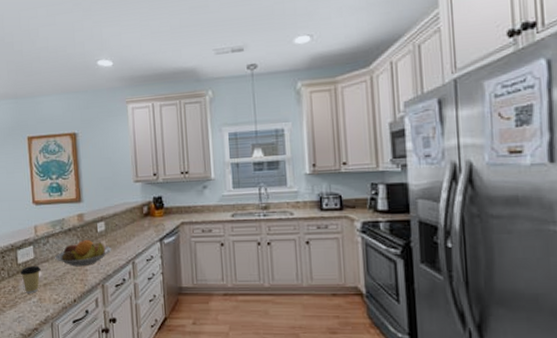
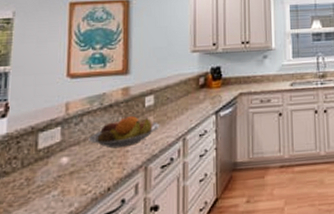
coffee cup: present [21,265,41,293] -> none [40,150,68,186]

